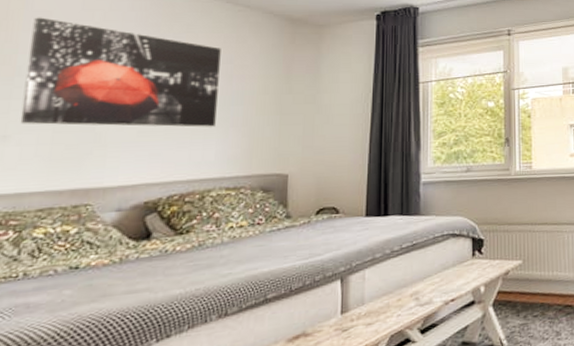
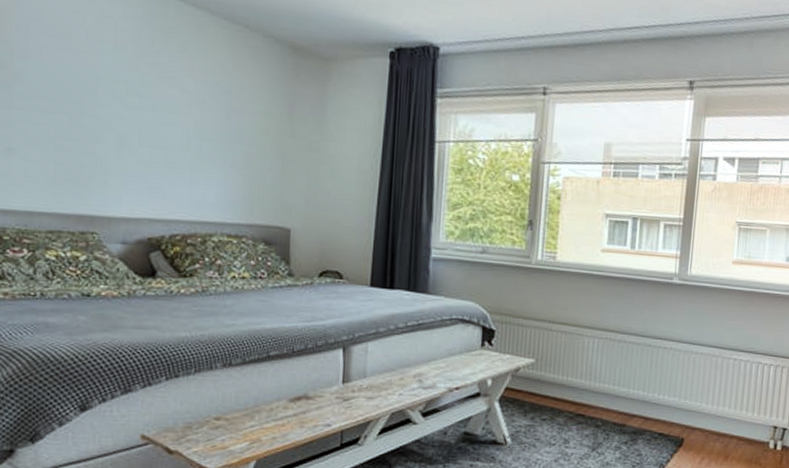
wall art: present [20,17,221,127] -> none [23,16,219,166]

